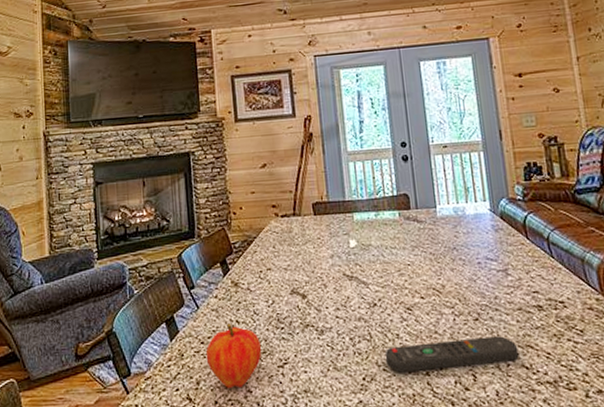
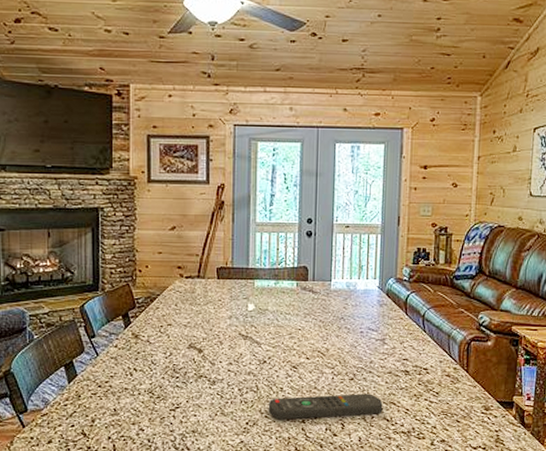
fruit: present [205,323,262,389] -> none [102,370,156,427]

